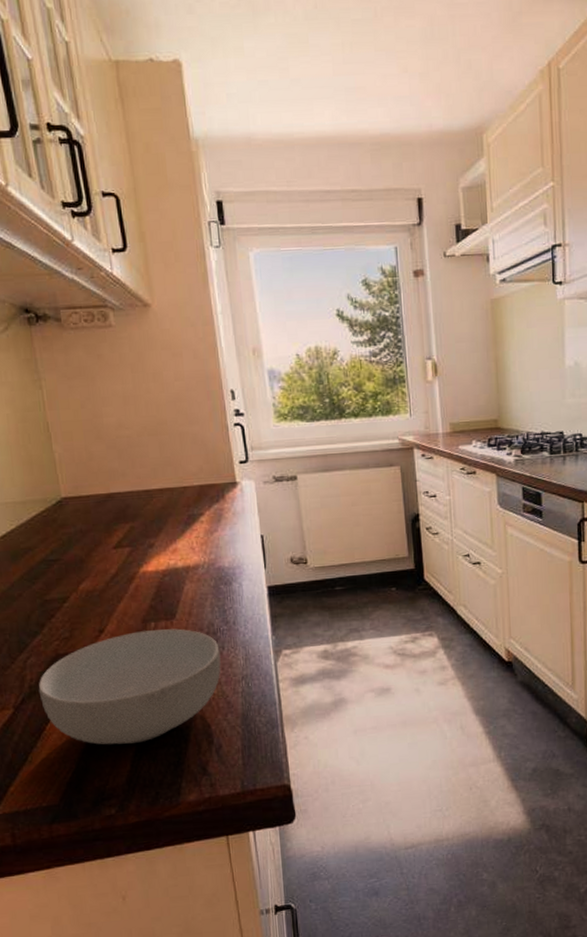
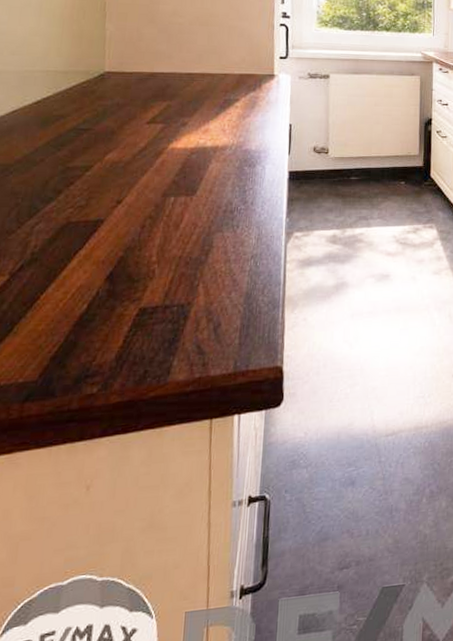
cereal bowl: present [38,628,221,745] -> none [40,205,234,318]

